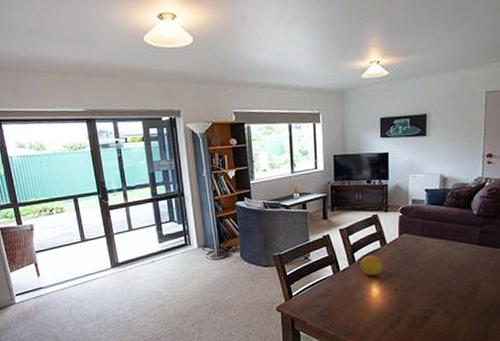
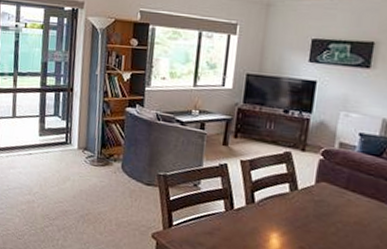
fruit: present [360,255,383,276] -> none [260,198,289,225]

